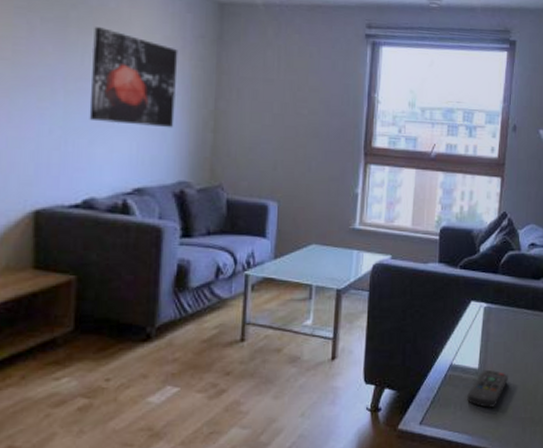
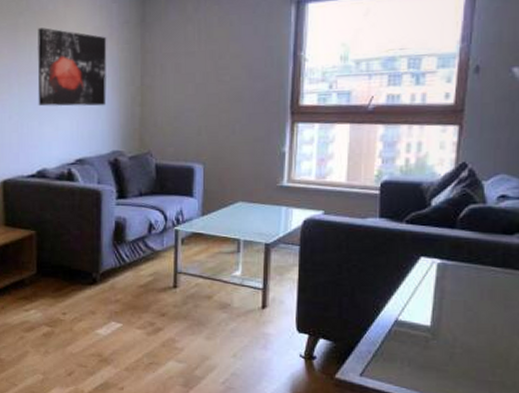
remote control: present [467,369,509,408] -> none [417,327,471,367]

